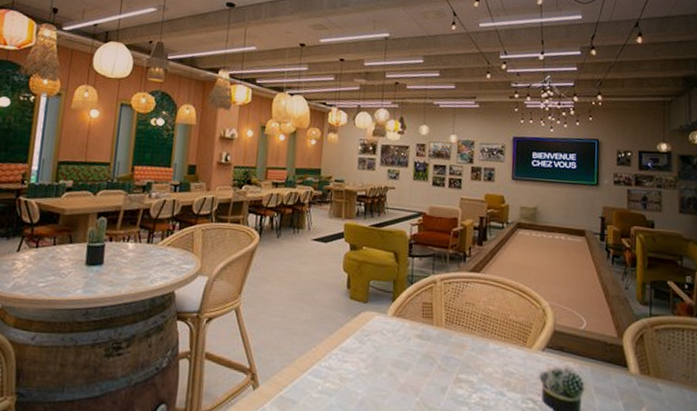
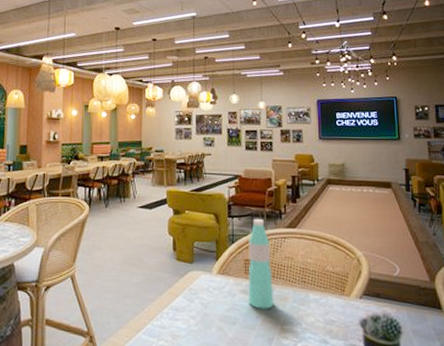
water bottle: none [423,259,452,357] -> present [248,218,274,309]

